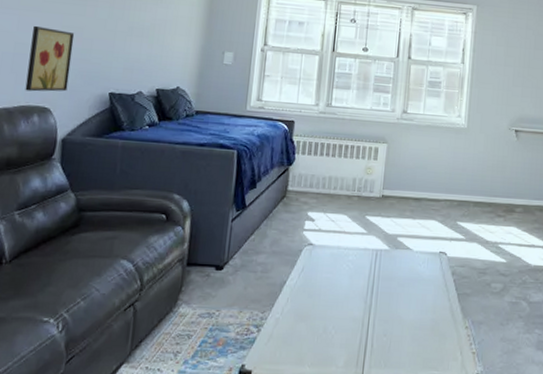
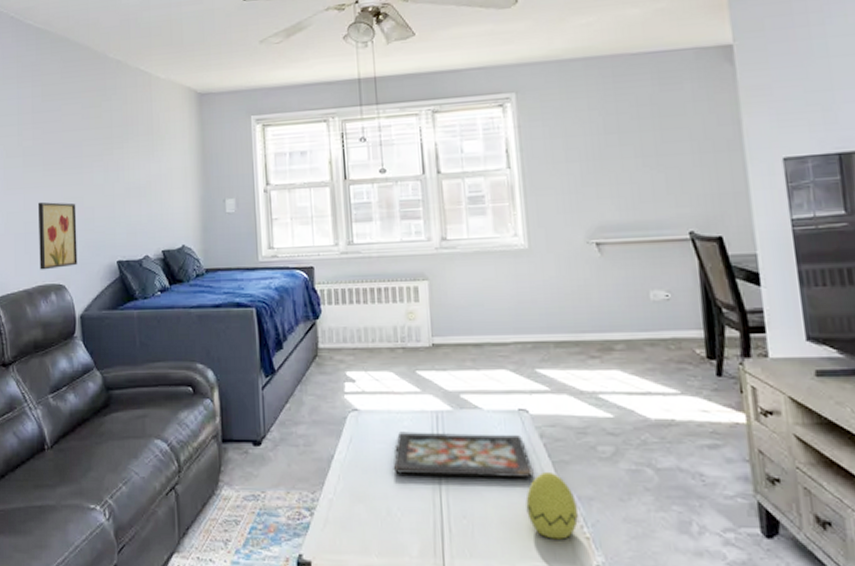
decorative tray: none [334,264,443,306] -> present [393,432,534,479]
decorative egg: none [433,301,470,354] -> present [525,471,578,540]

